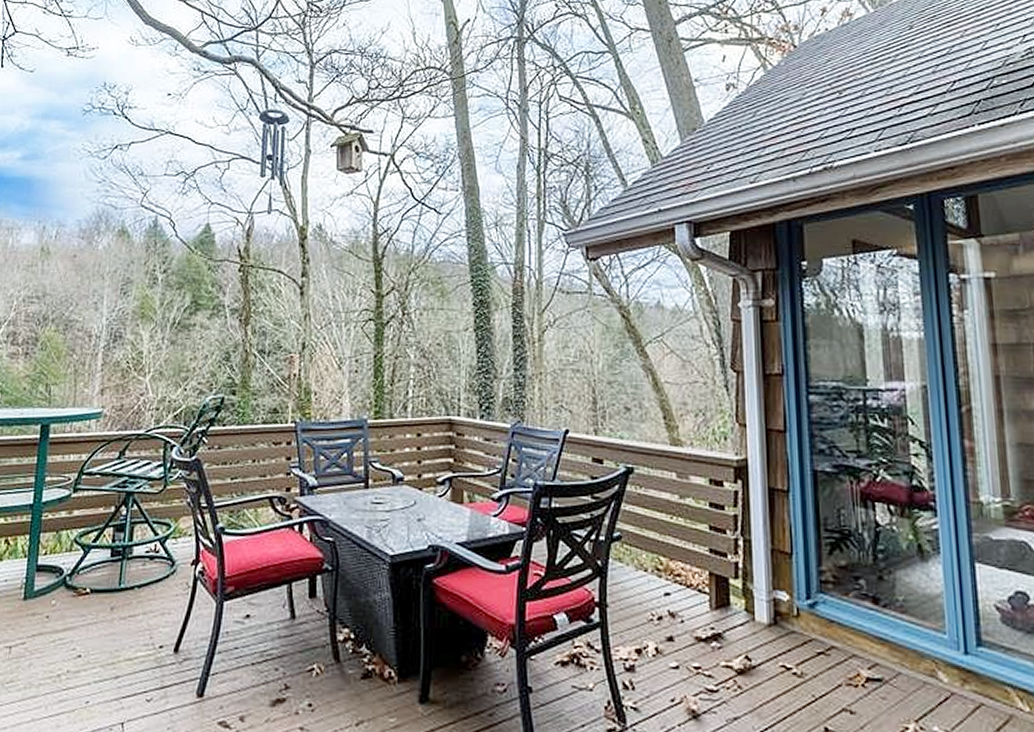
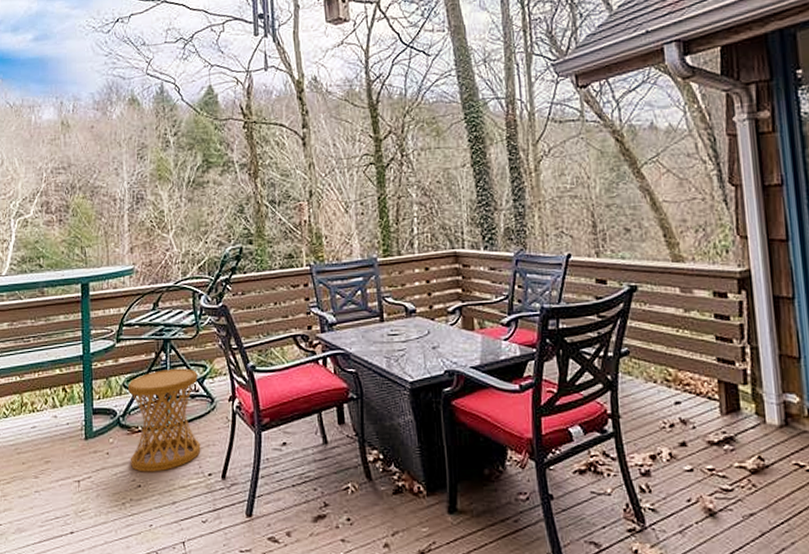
side table: none [72,525,160,641] -> present [127,368,201,472]

